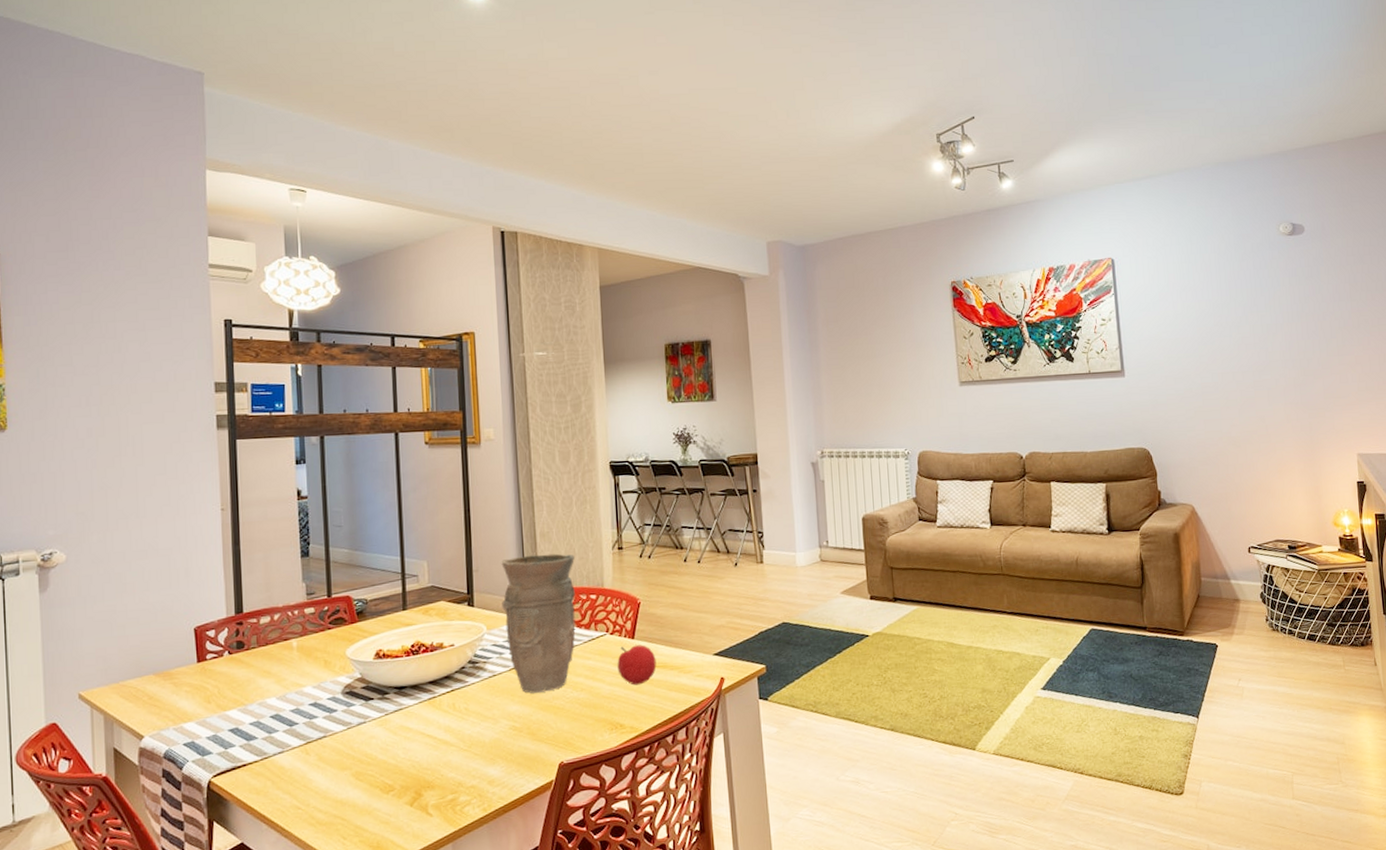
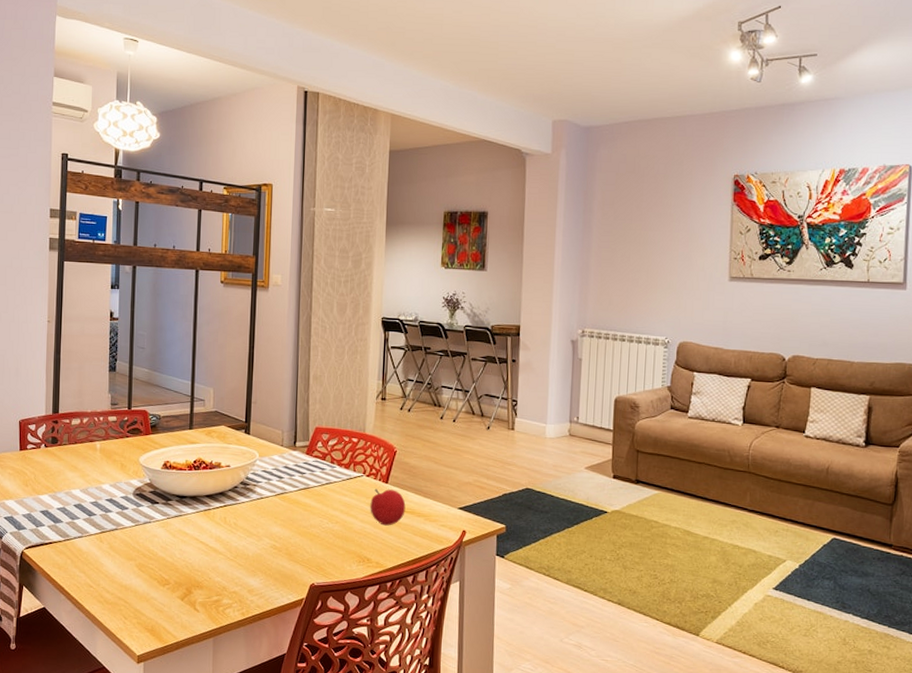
vase: present [501,553,576,694] -> none [274,395,342,520]

